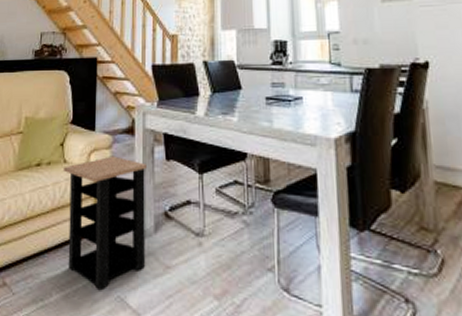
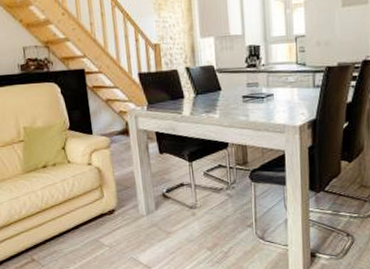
side table: present [62,156,147,289] -> none [68,154,150,254]

